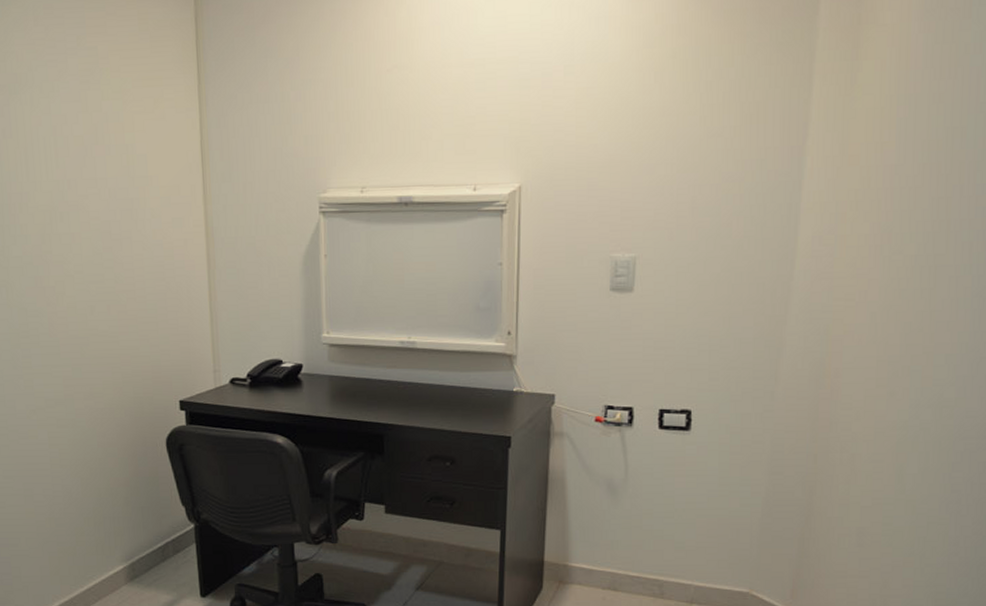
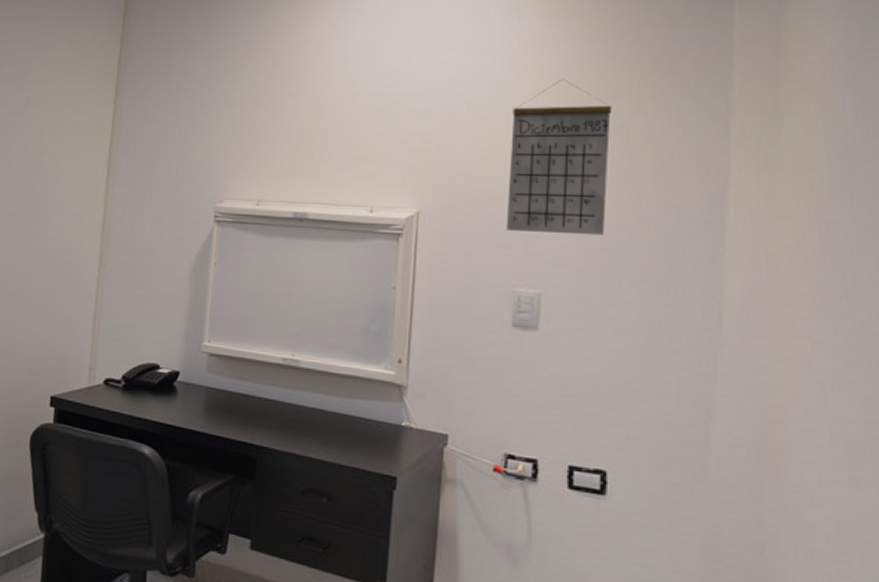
calendar: none [604,35,704,198] -> present [506,79,612,236]

